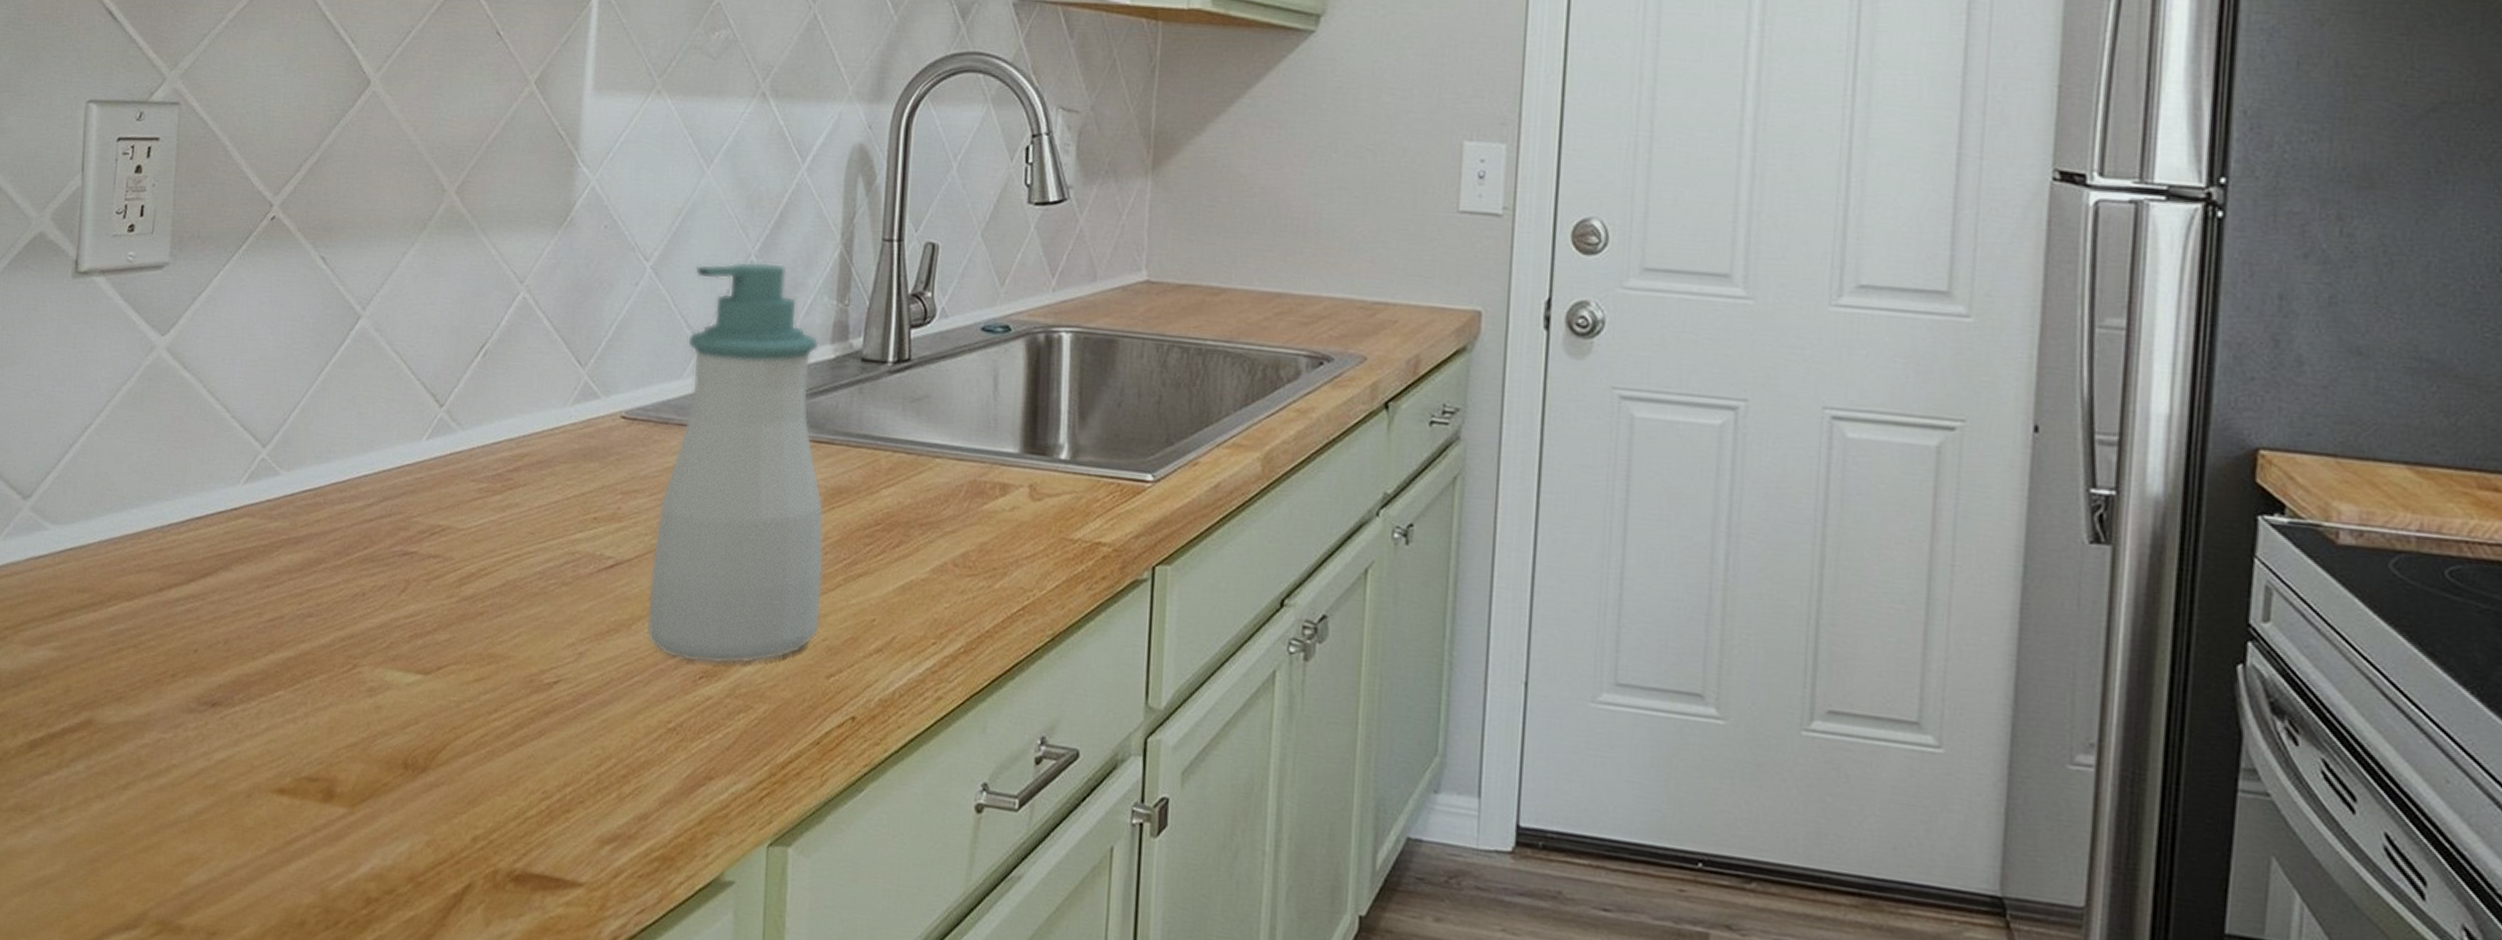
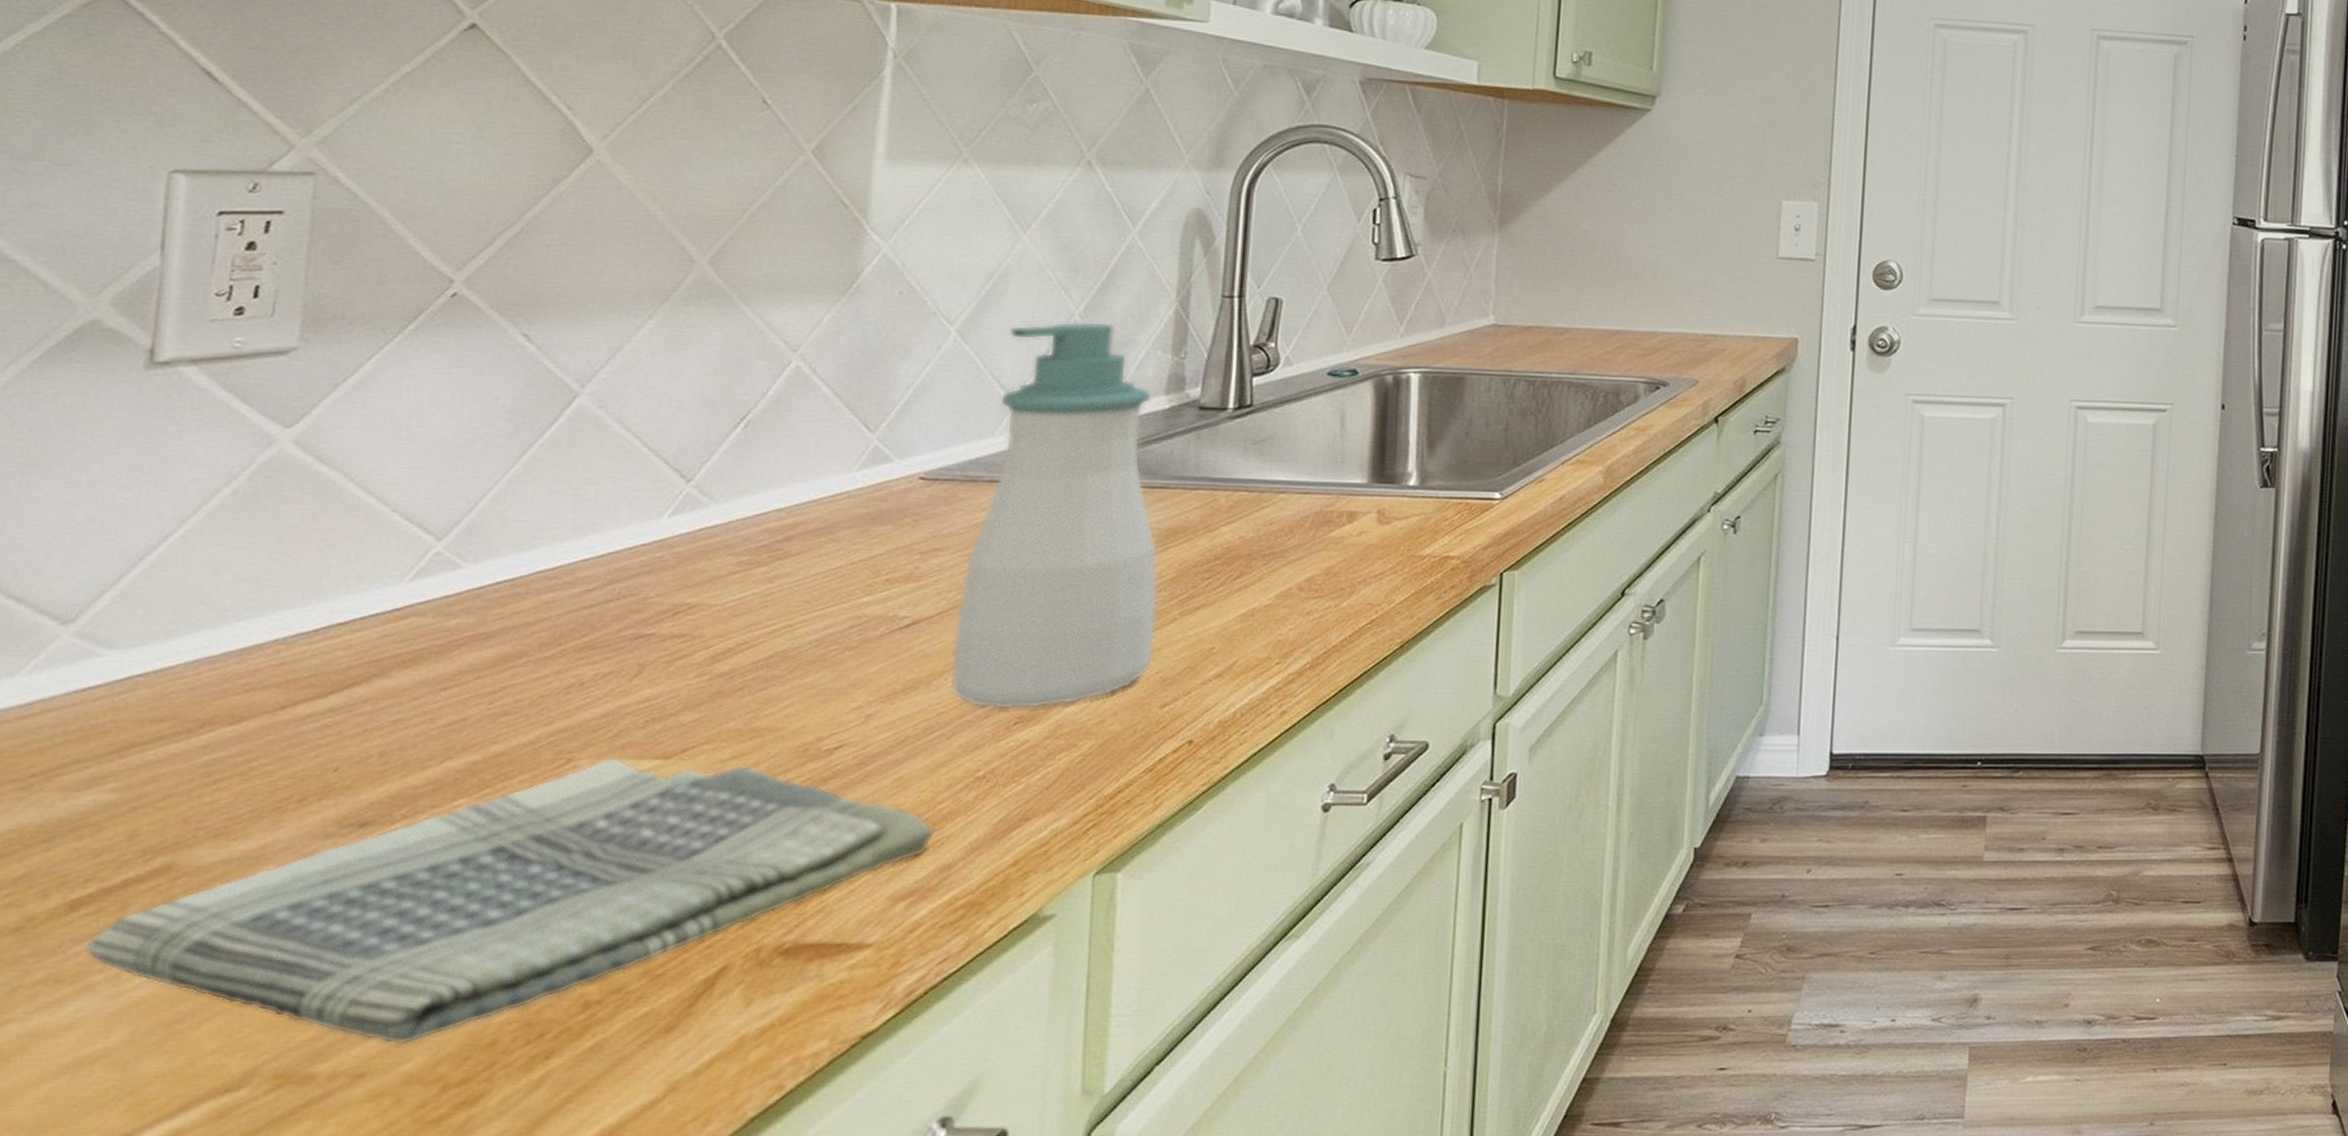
dish towel: none [38,667,635,912] -> present [84,758,936,1045]

